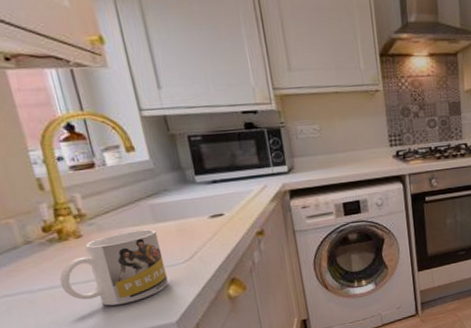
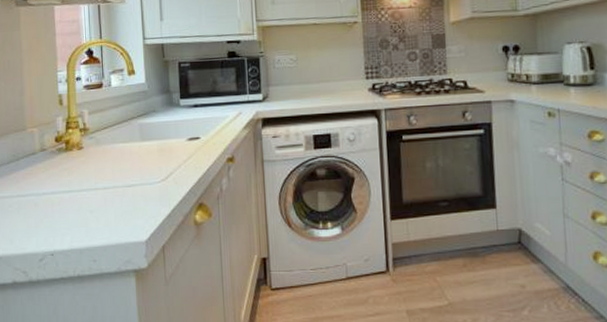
mug: present [59,229,169,306] -> none [59,146,144,216]

